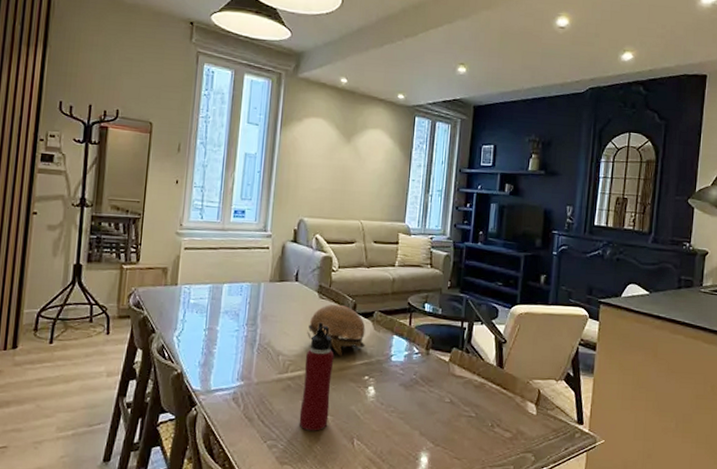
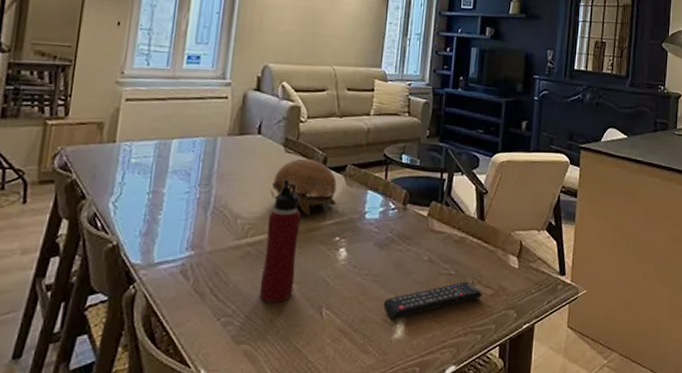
remote control: none [408,424,501,453] -> present [383,281,482,319]

